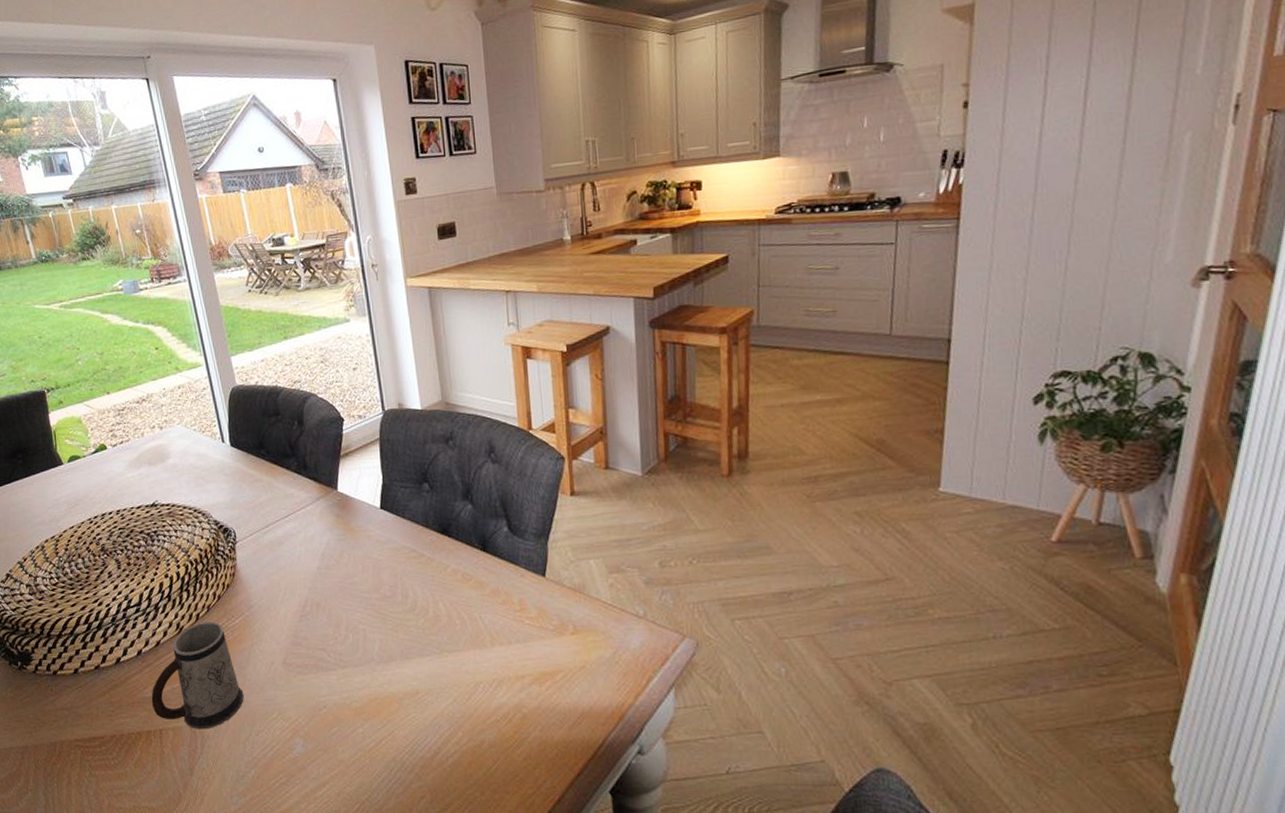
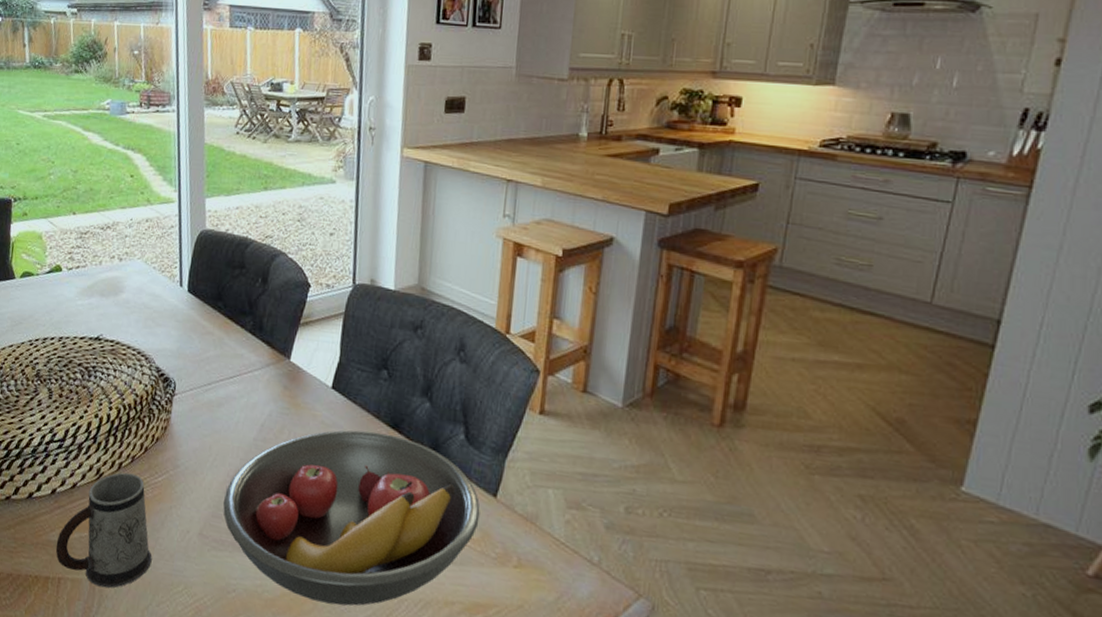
fruit bowl: none [299,539,534,700] -> present [222,430,480,606]

